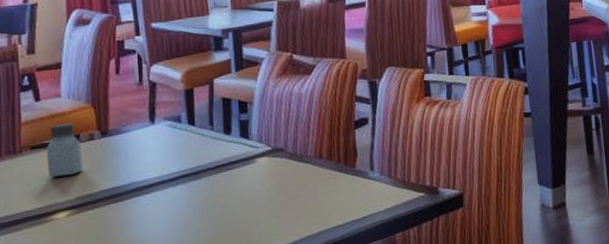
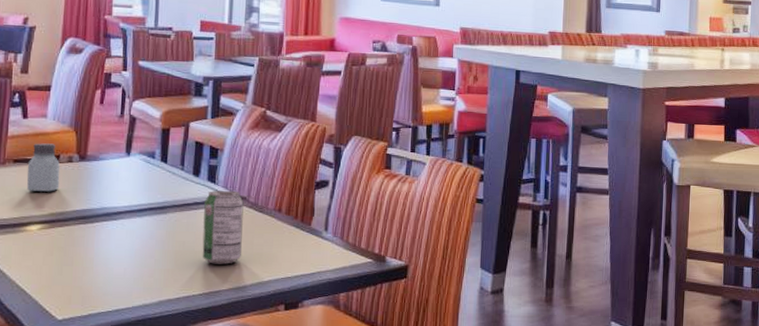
beverage can: none [240,143,286,224] -> present [202,190,244,264]

